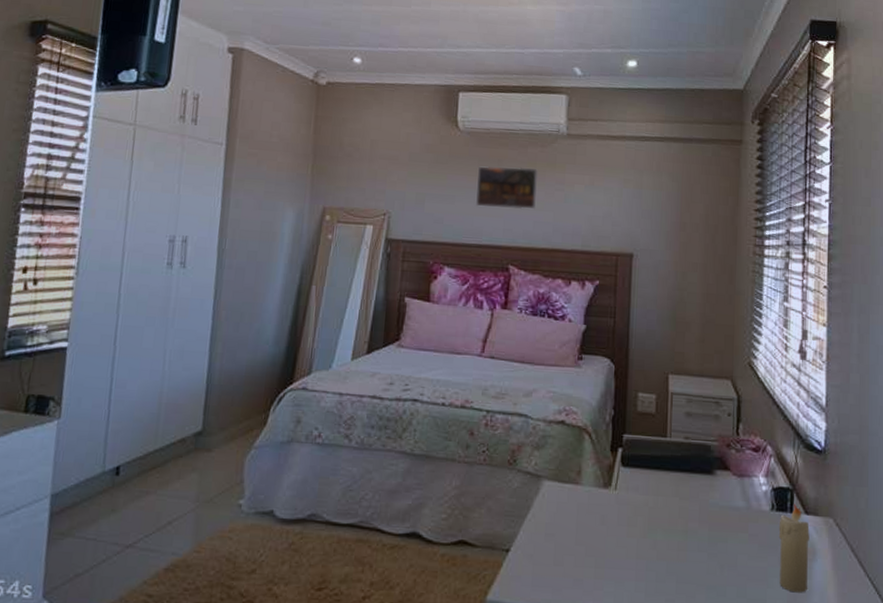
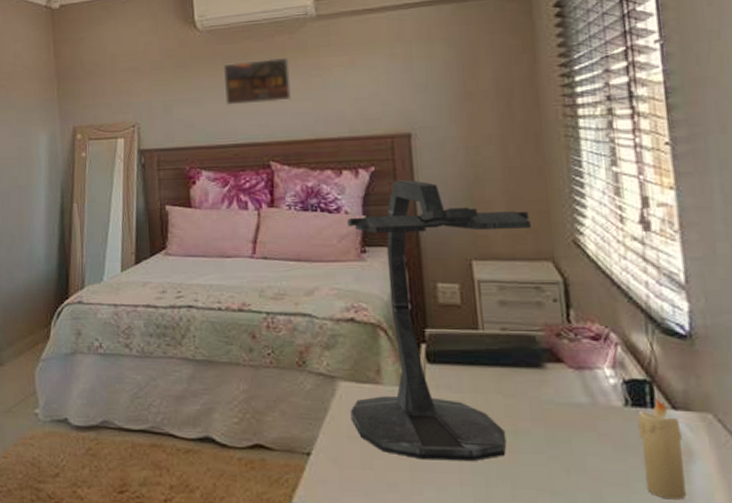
desk lamp: none [549,295,719,559] -> present [346,180,532,462]

